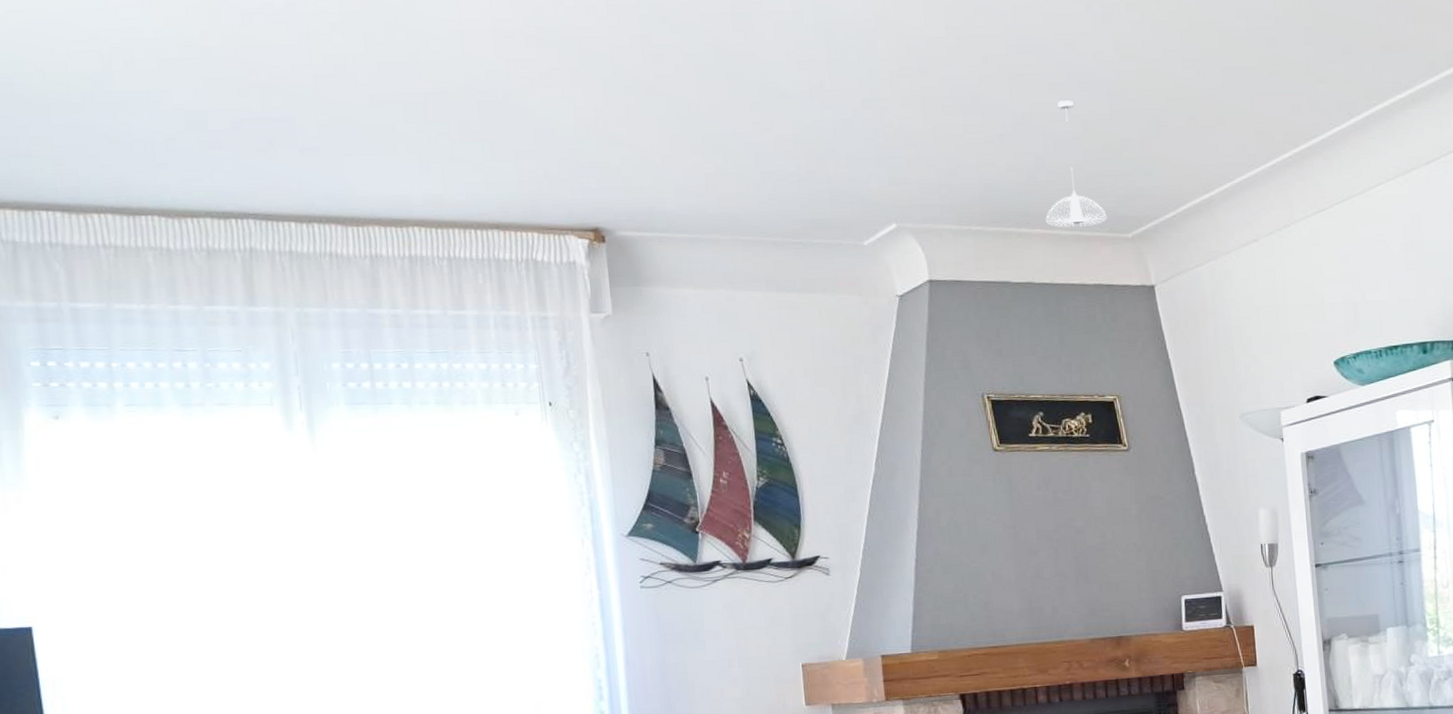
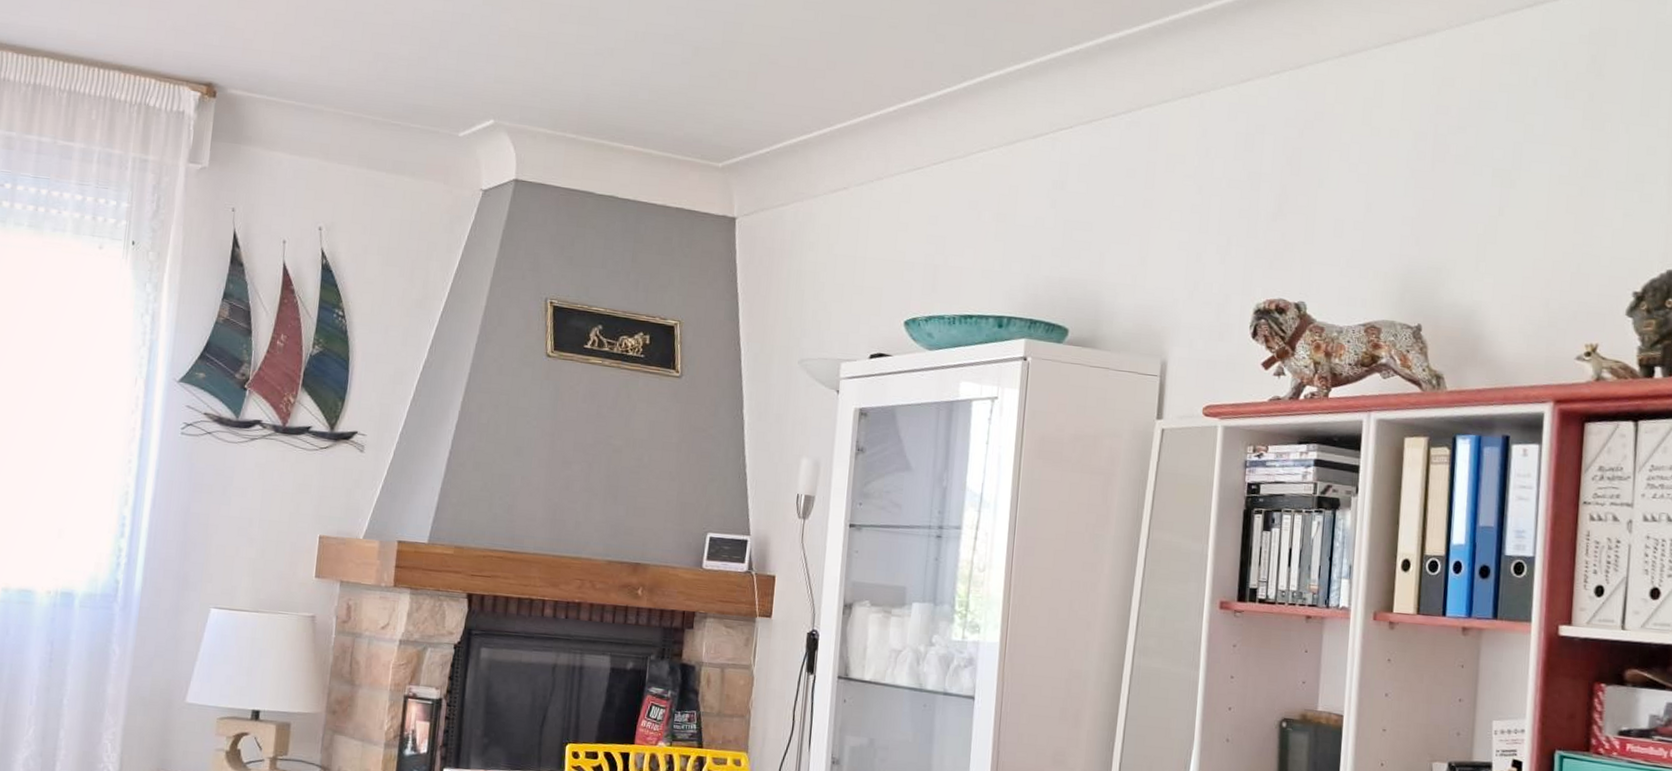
pendant light: present [1045,100,1107,227] -> none [639,24,701,150]

